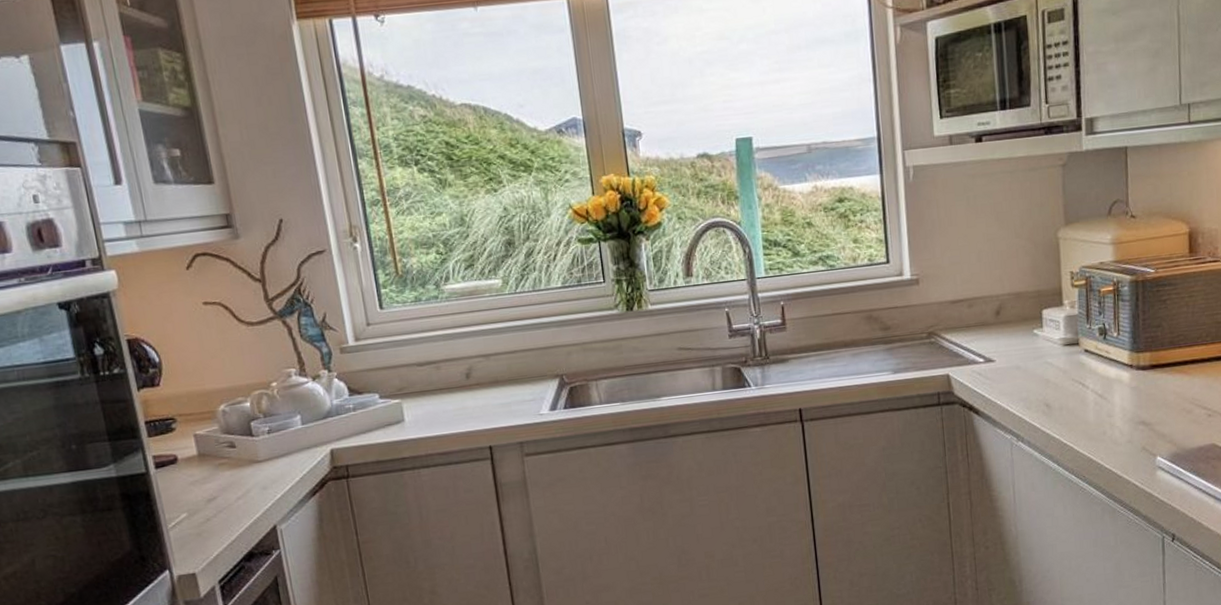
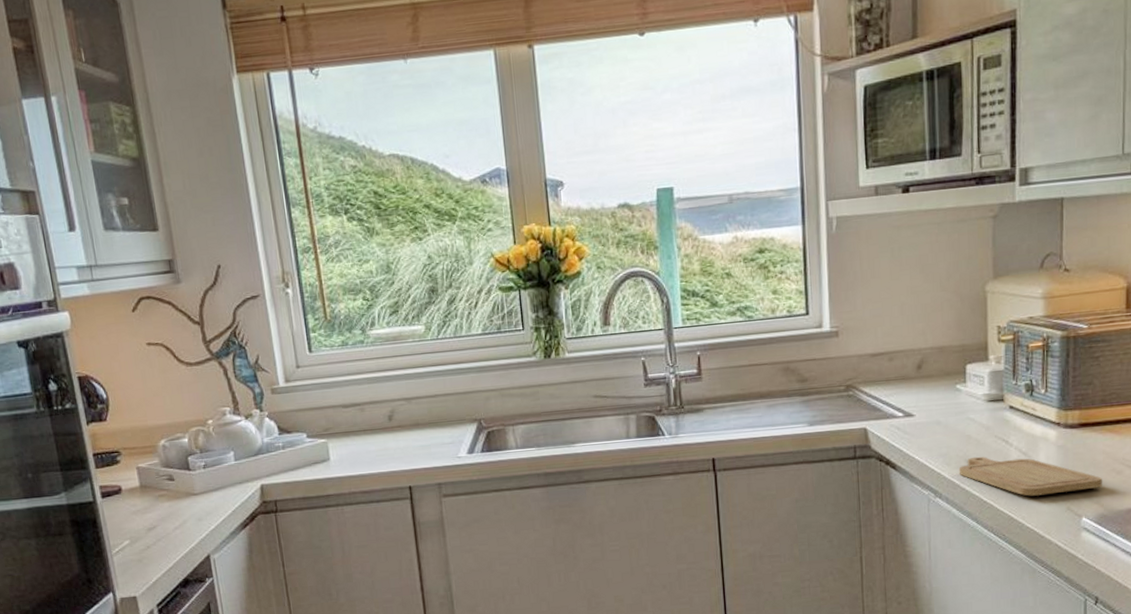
chopping board: none [1039,400,1175,438] -> present [958,456,1103,496]

